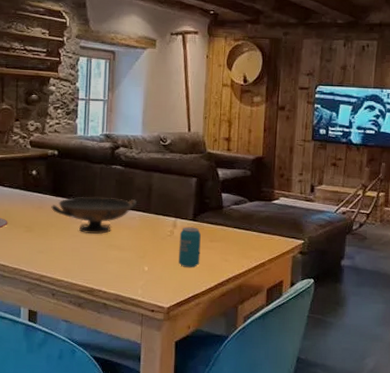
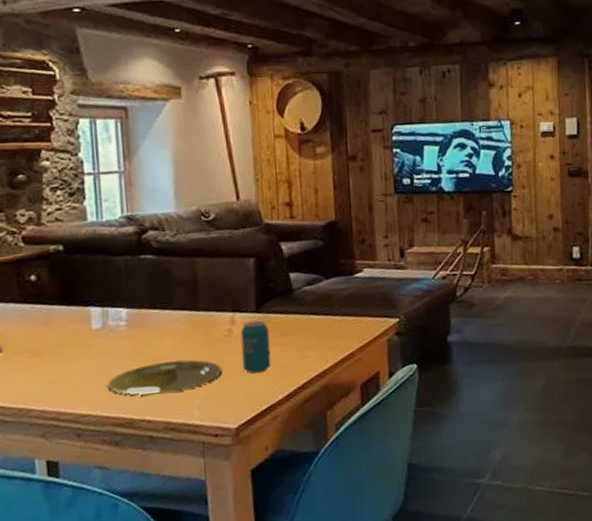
decorative bowl: present [51,196,138,234] -> none [62,296,180,349]
plate: none [79,248,162,273] -> present [108,359,221,395]

